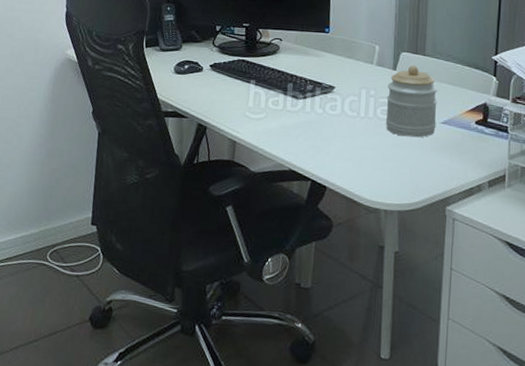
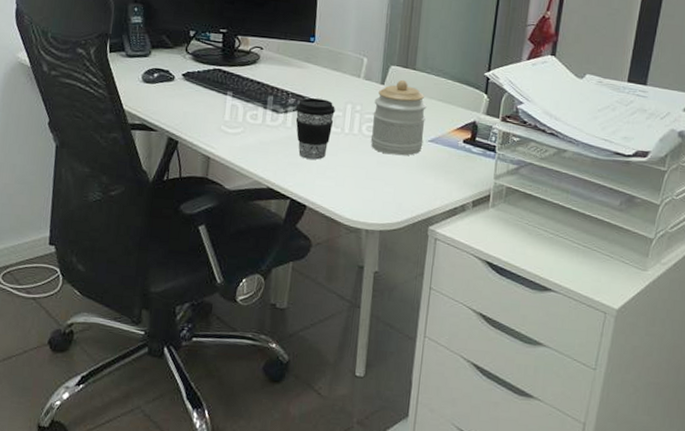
coffee cup: none [313,84,351,142] -> present [295,98,335,160]

